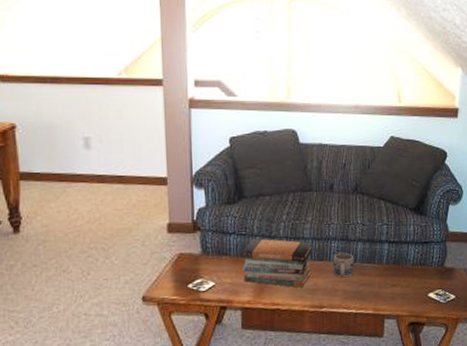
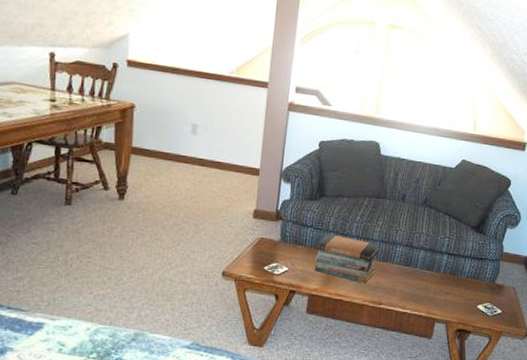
mug: present [333,252,355,277] -> none [395,257,415,280]

